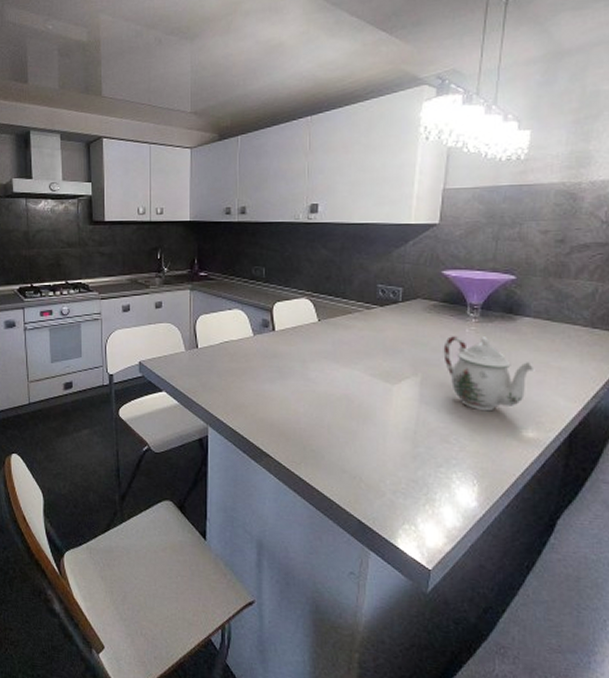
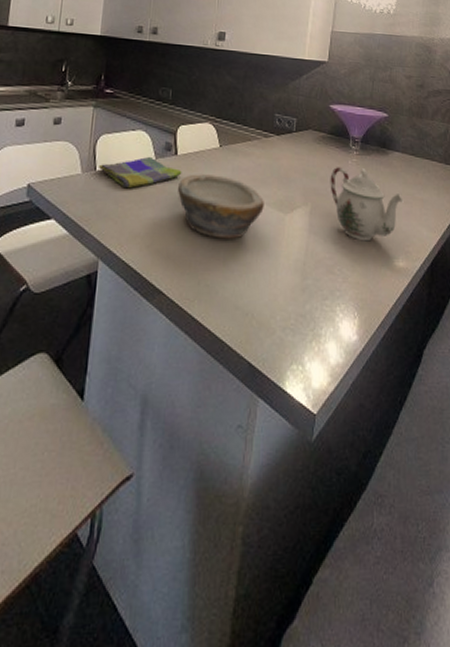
dish towel: none [199,333,281,364] -> present [98,156,182,189]
bowl: none [278,348,369,409] -> present [178,174,264,239]

